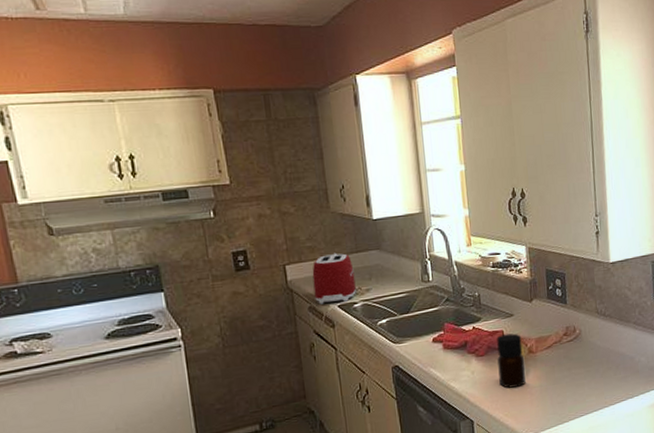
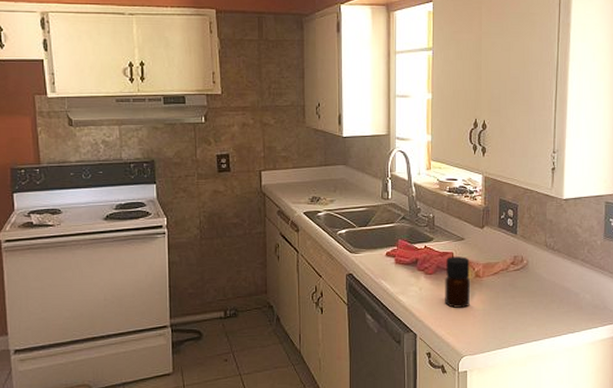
toaster: present [312,252,356,304] -> none [284,164,321,210]

